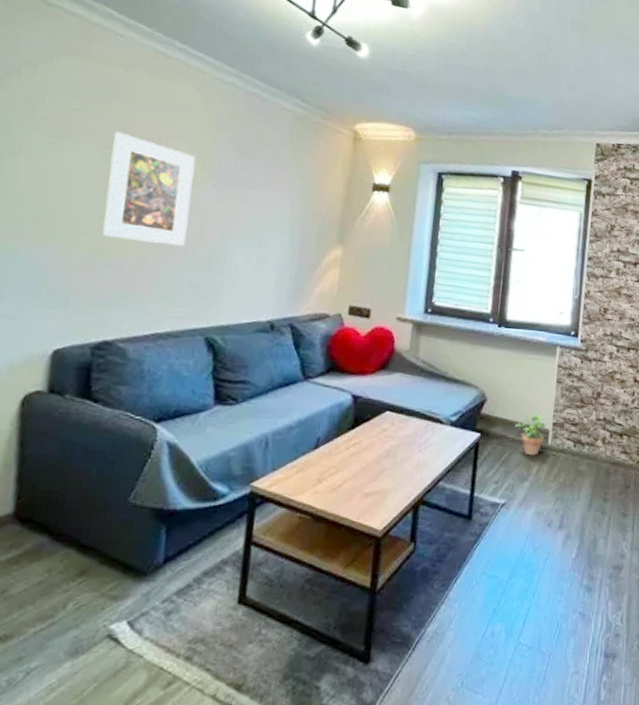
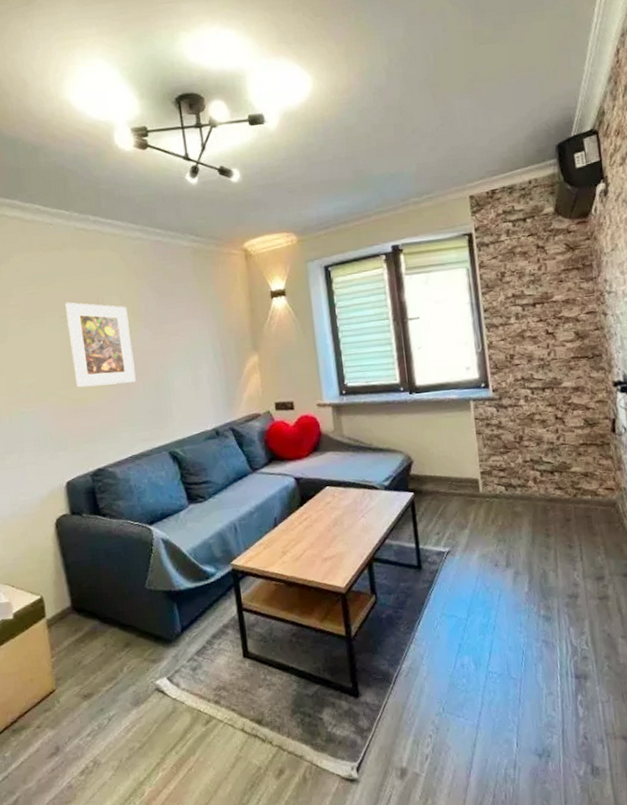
potted plant: present [514,412,547,456] -> none [444,464,476,506]

